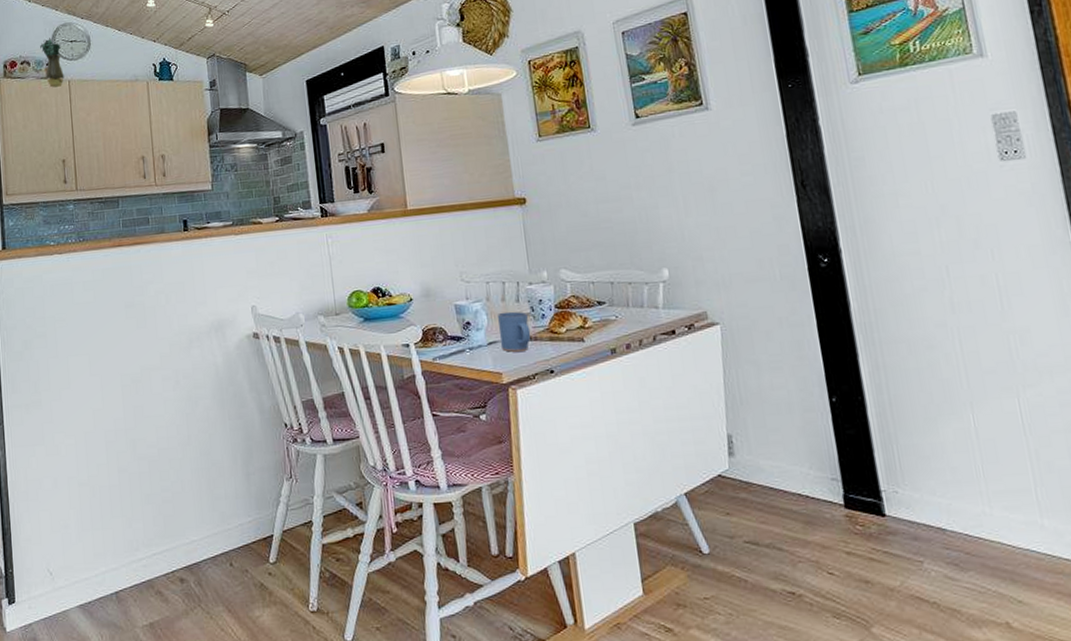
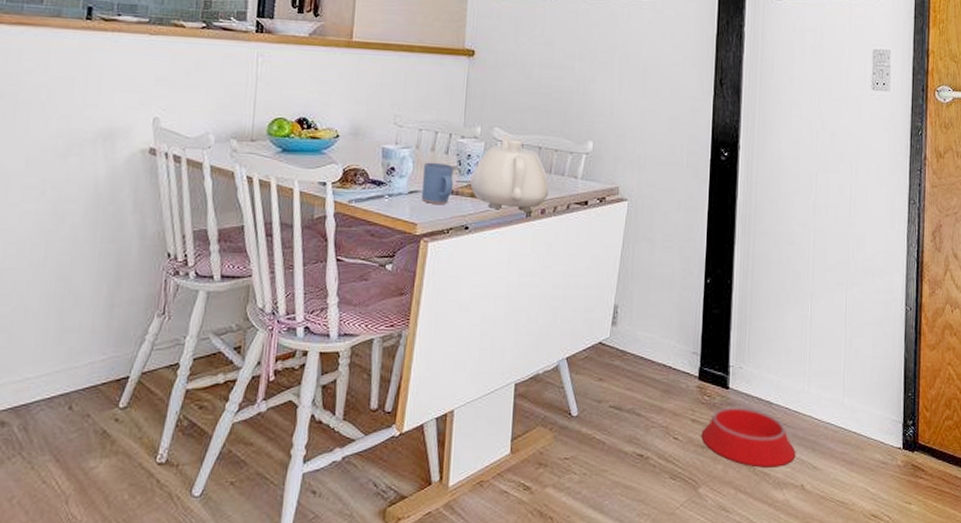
teapot: none [546,275,631,350] -> present [469,134,549,211]
pet bowl: none [861,535,991,603] -> present [701,407,796,468]

